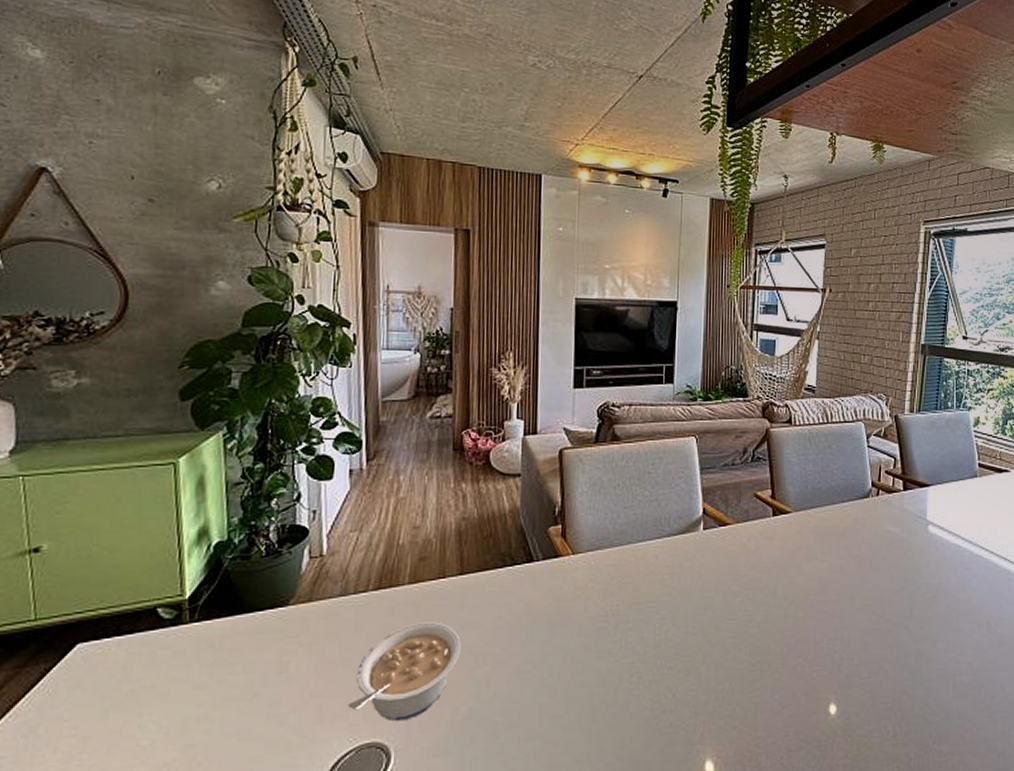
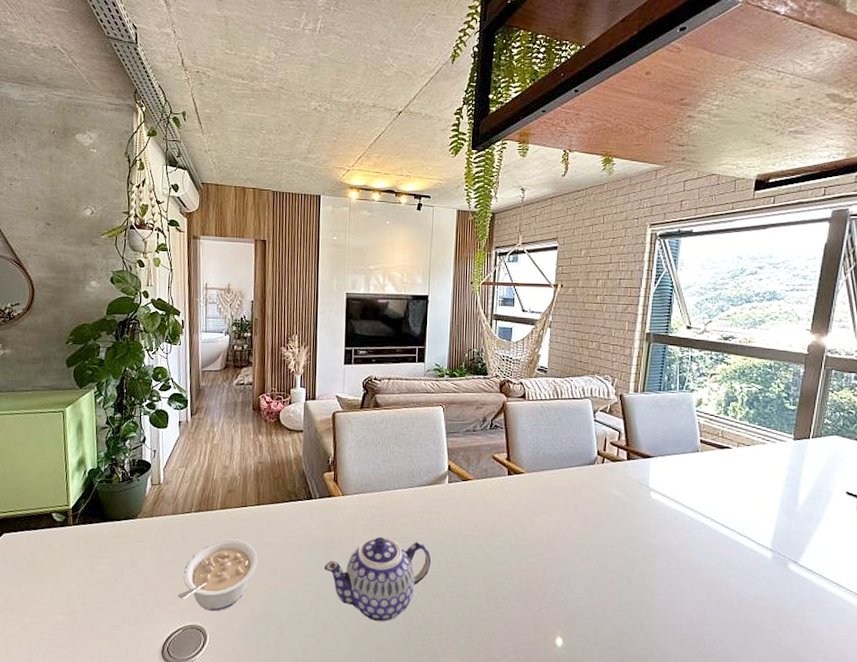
teapot: none [549,602,684,710] -> present [324,536,432,622]

